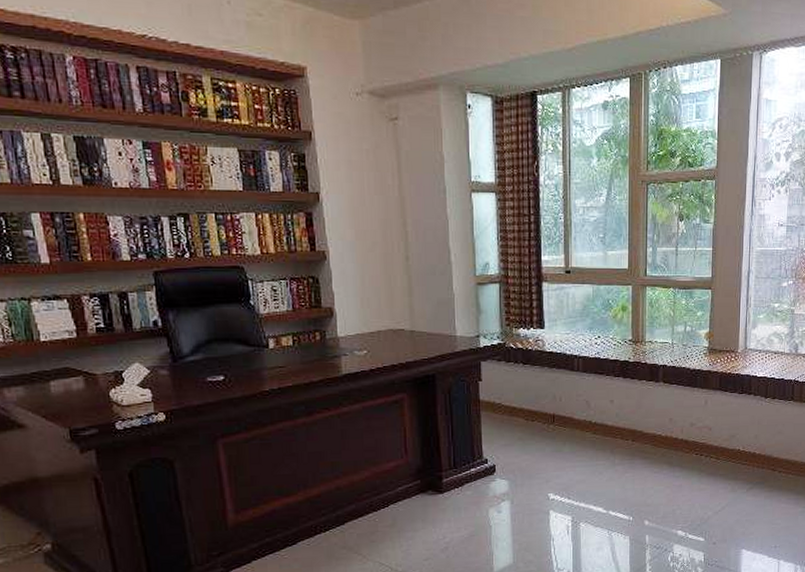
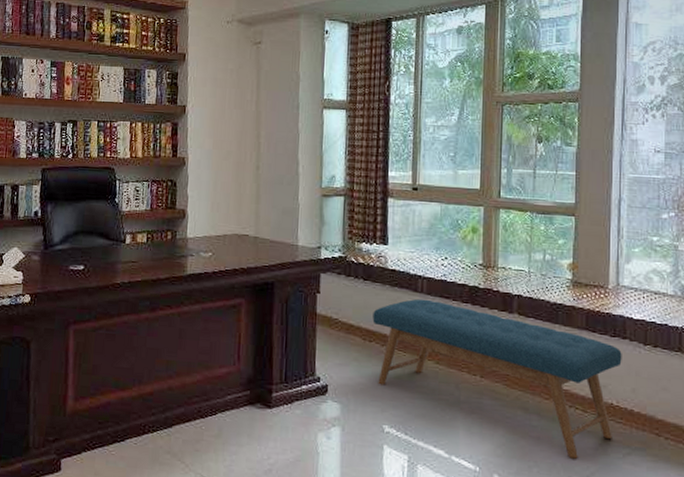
bench: none [534,377,748,498] -> present [372,298,622,459]

